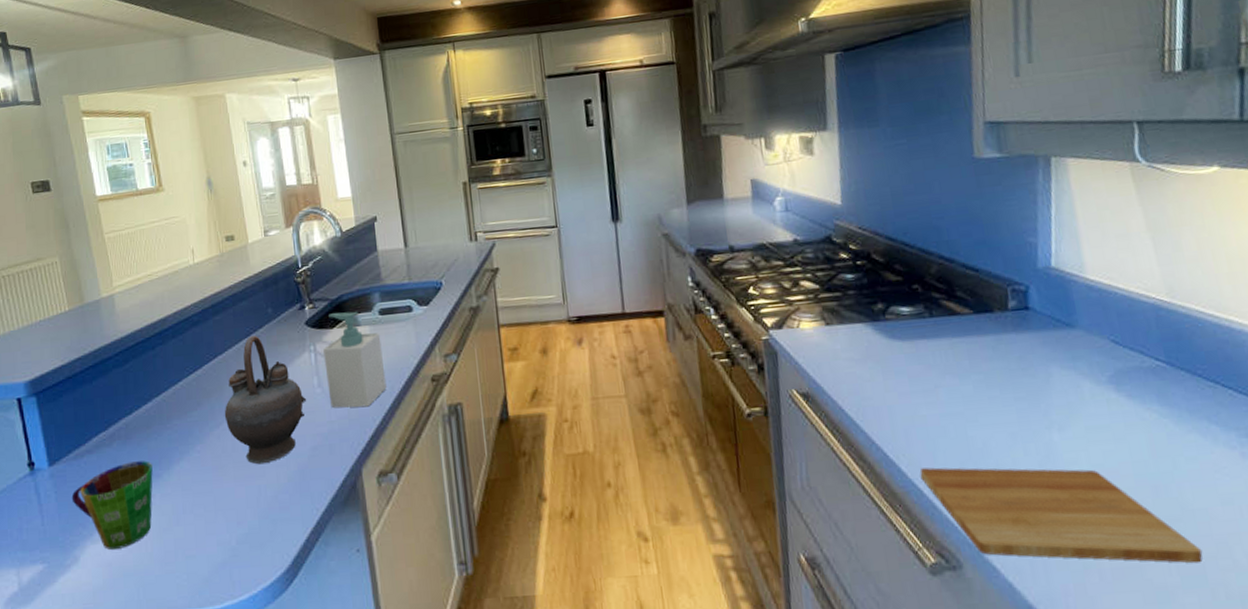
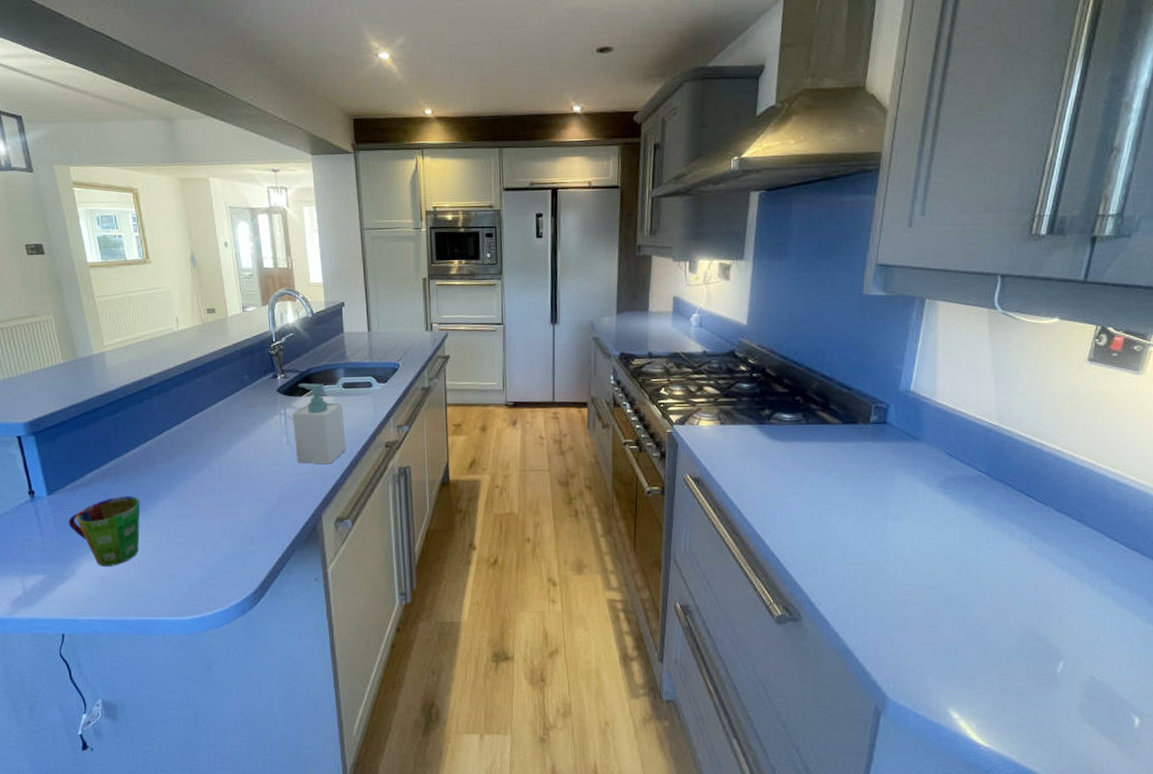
teapot: present [224,335,306,465] -> none [203,397,276,506]
cutting board: present [919,467,1203,564] -> none [779,543,986,626]

